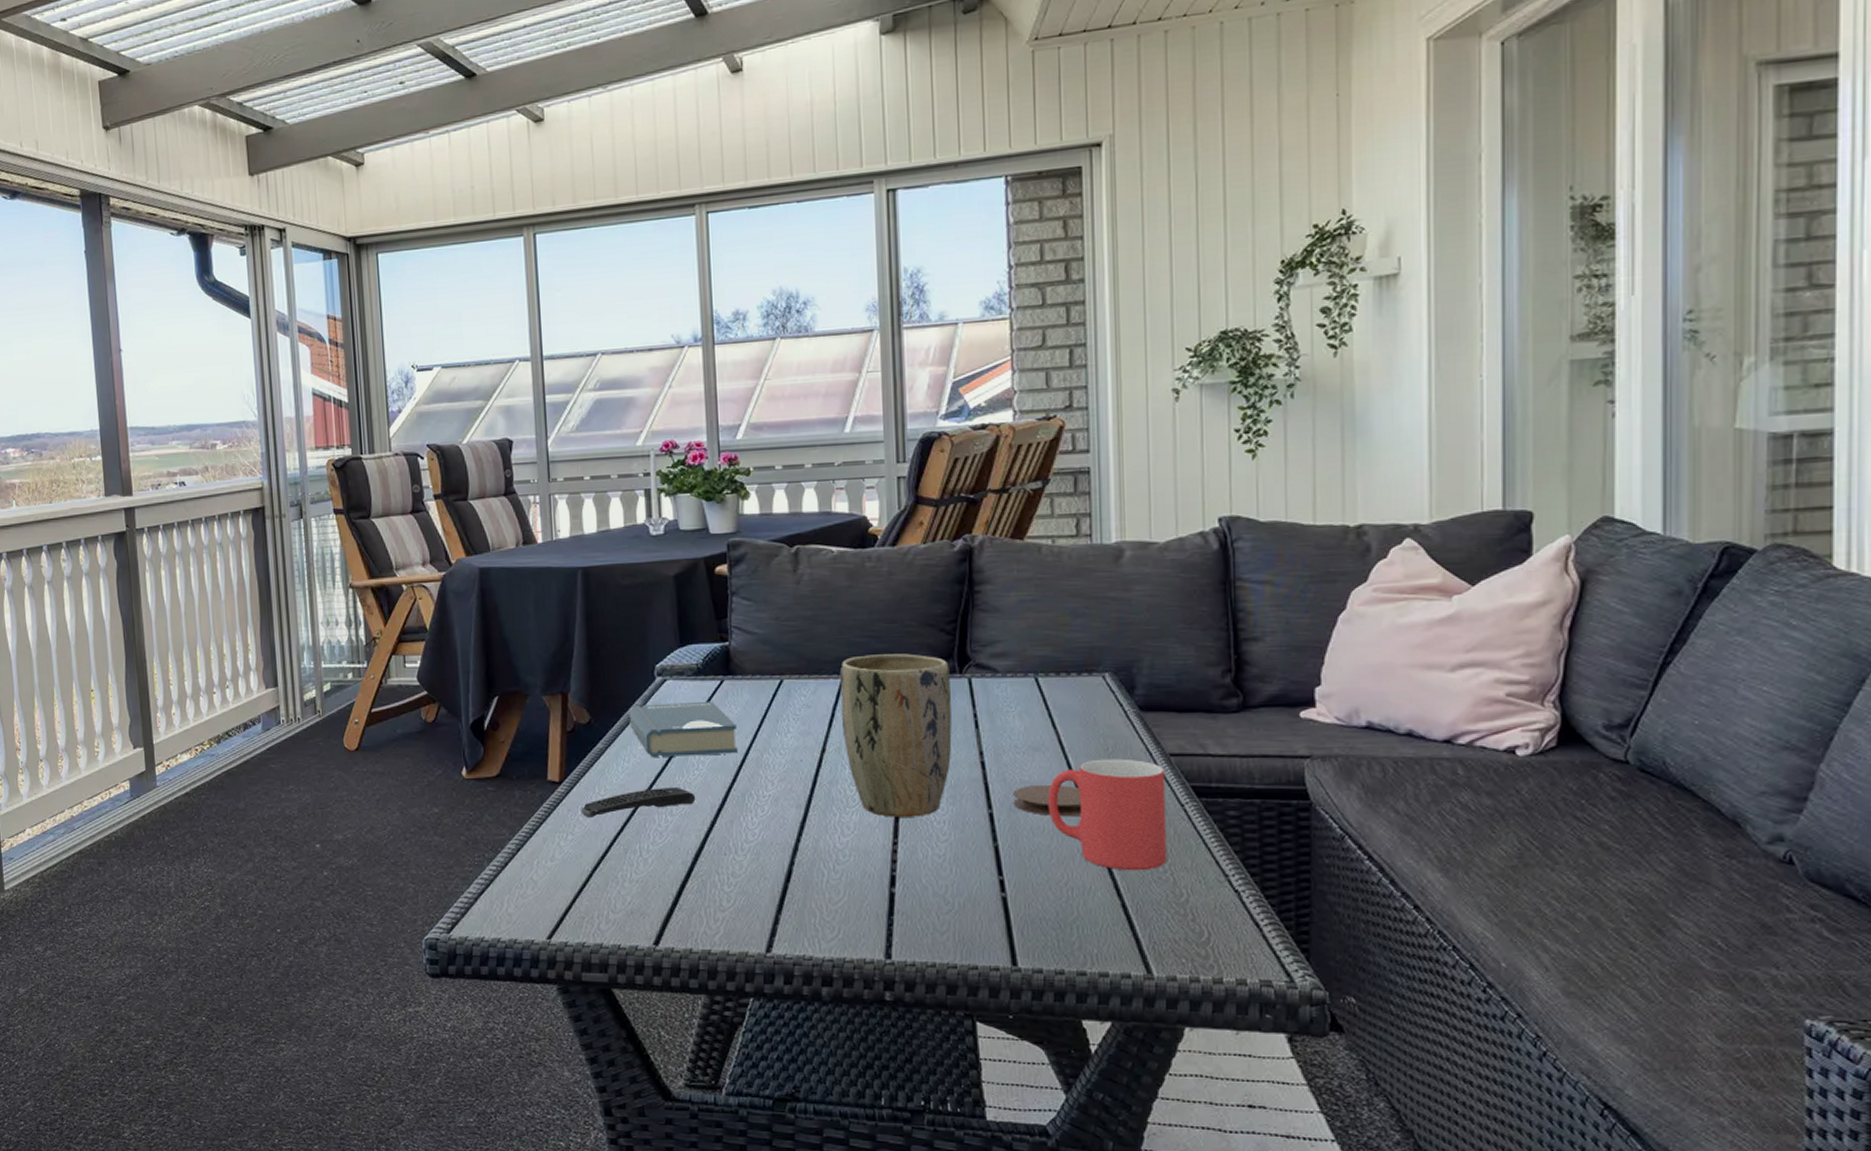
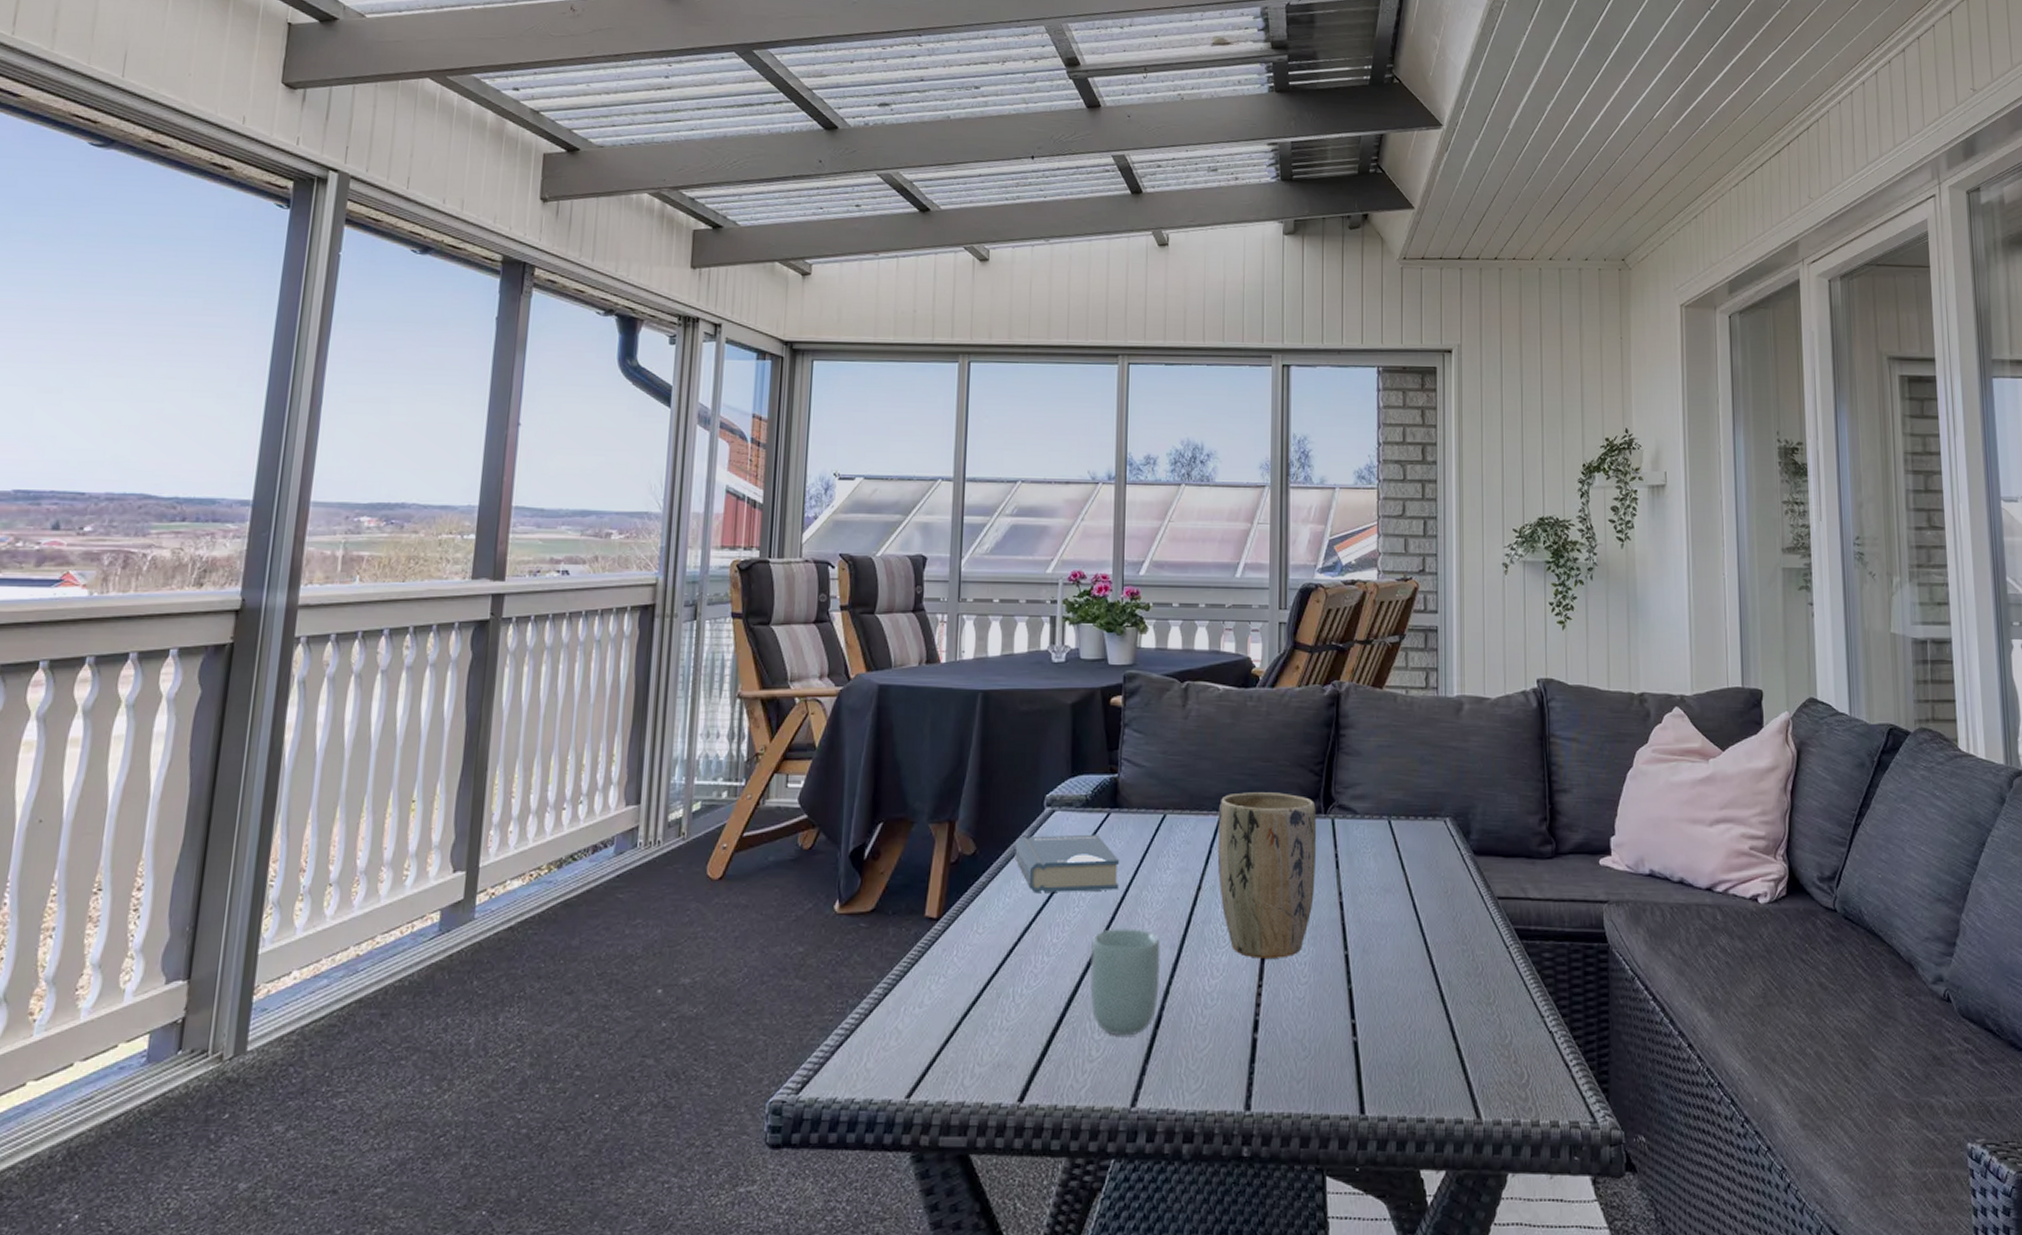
remote control: present [580,786,696,817] -> none [955,924,1074,958]
cup: none [714,790,788,889] -> present [1090,929,1160,1036]
coaster: present [1013,784,1081,816] -> none [1366,925,1424,957]
mug: present [1047,758,1167,871] -> none [1396,901,1495,1013]

